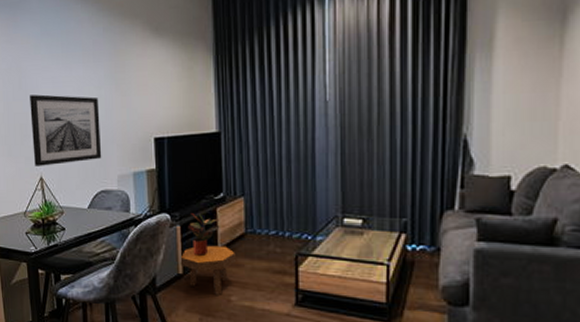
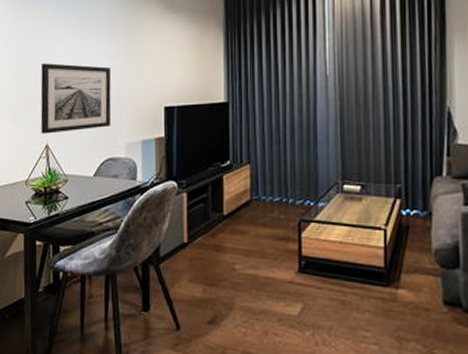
footstool: present [180,245,239,295] -> none [185,213,243,264]
potted plant: present [188,213,220,257] -> none [194,181,226,225]

